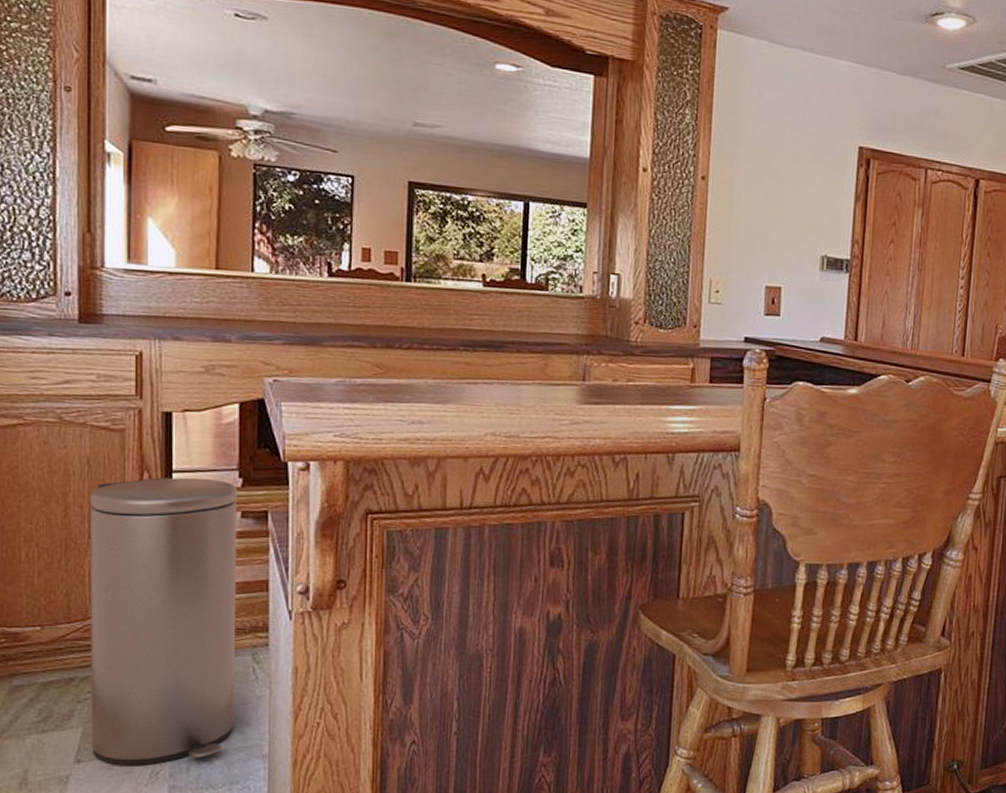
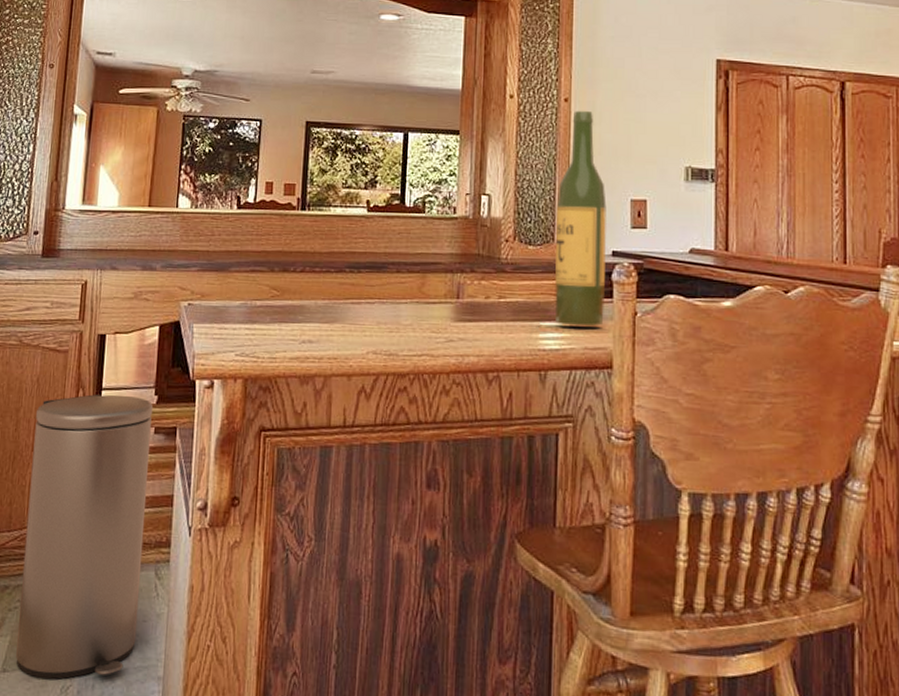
wine bottle: none [685,190,741,411] -> present [555,110,607,327]

